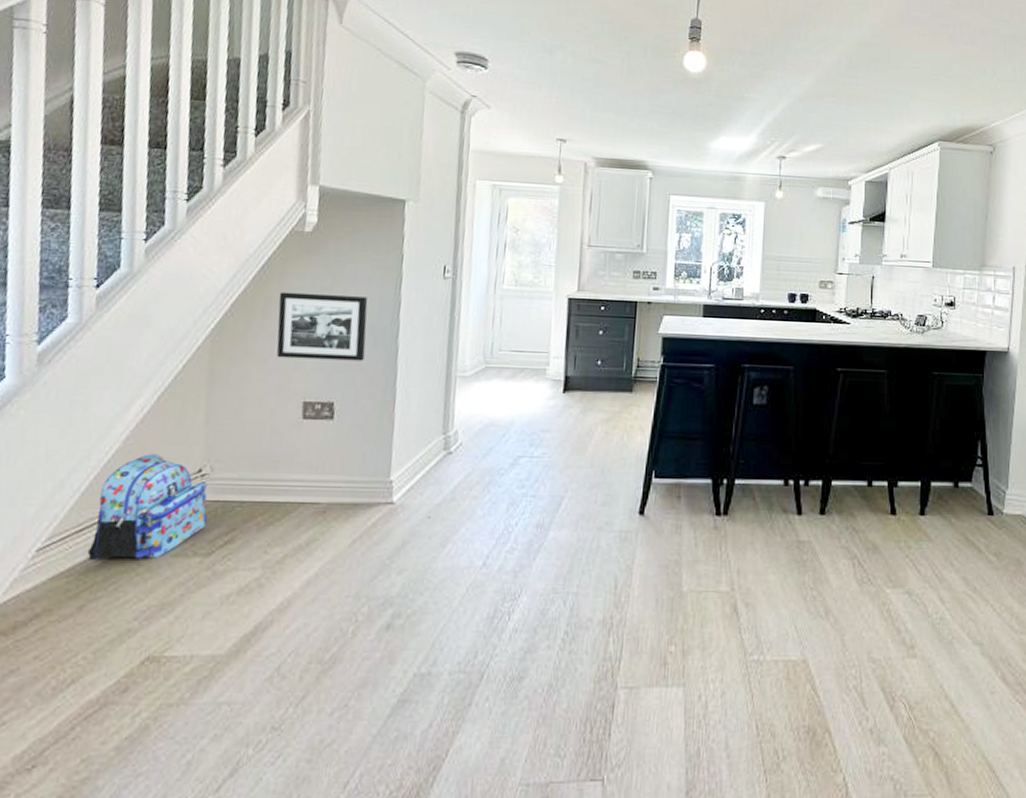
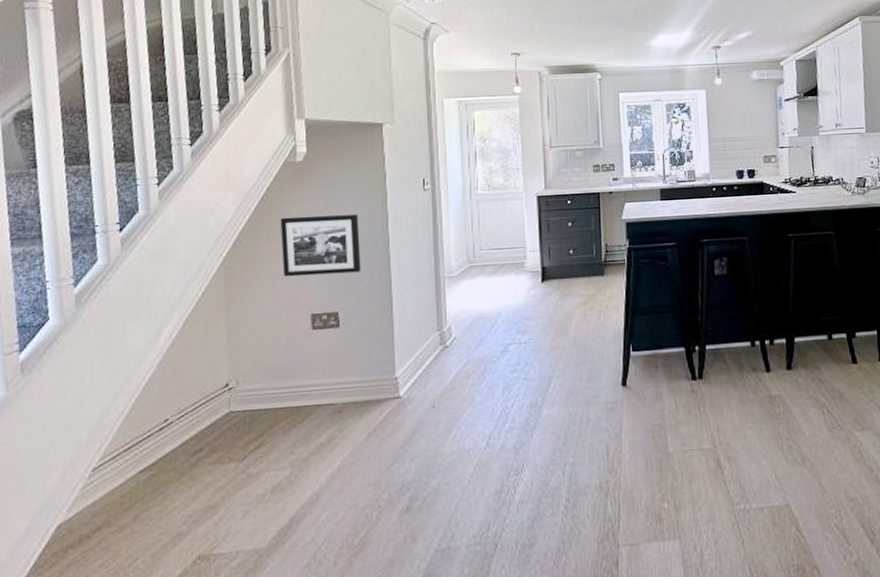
backpack: present [87,454,207,560] -> none [136,374,237,474]

